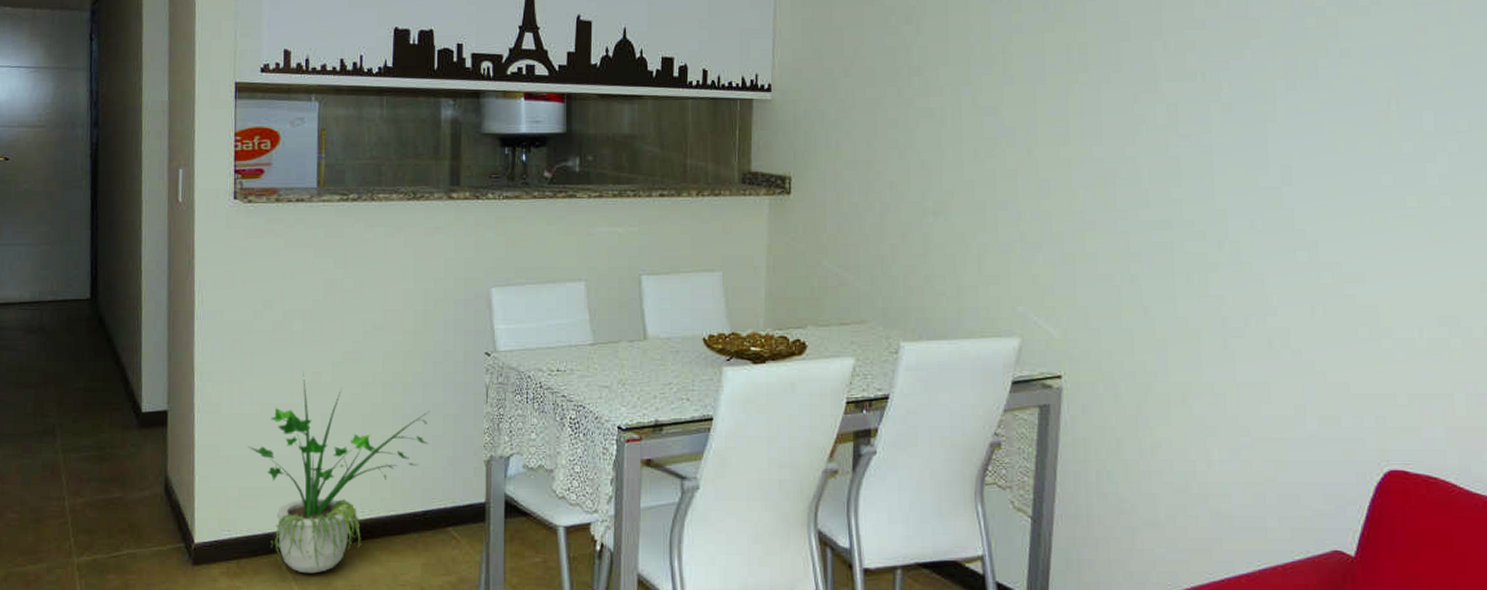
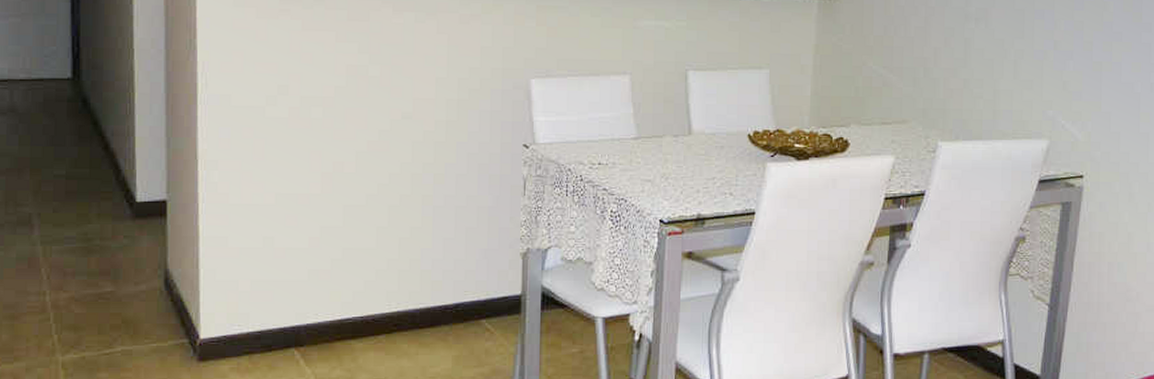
potted plant: present [247,374,430,574] -> none [260,164,463,368]

